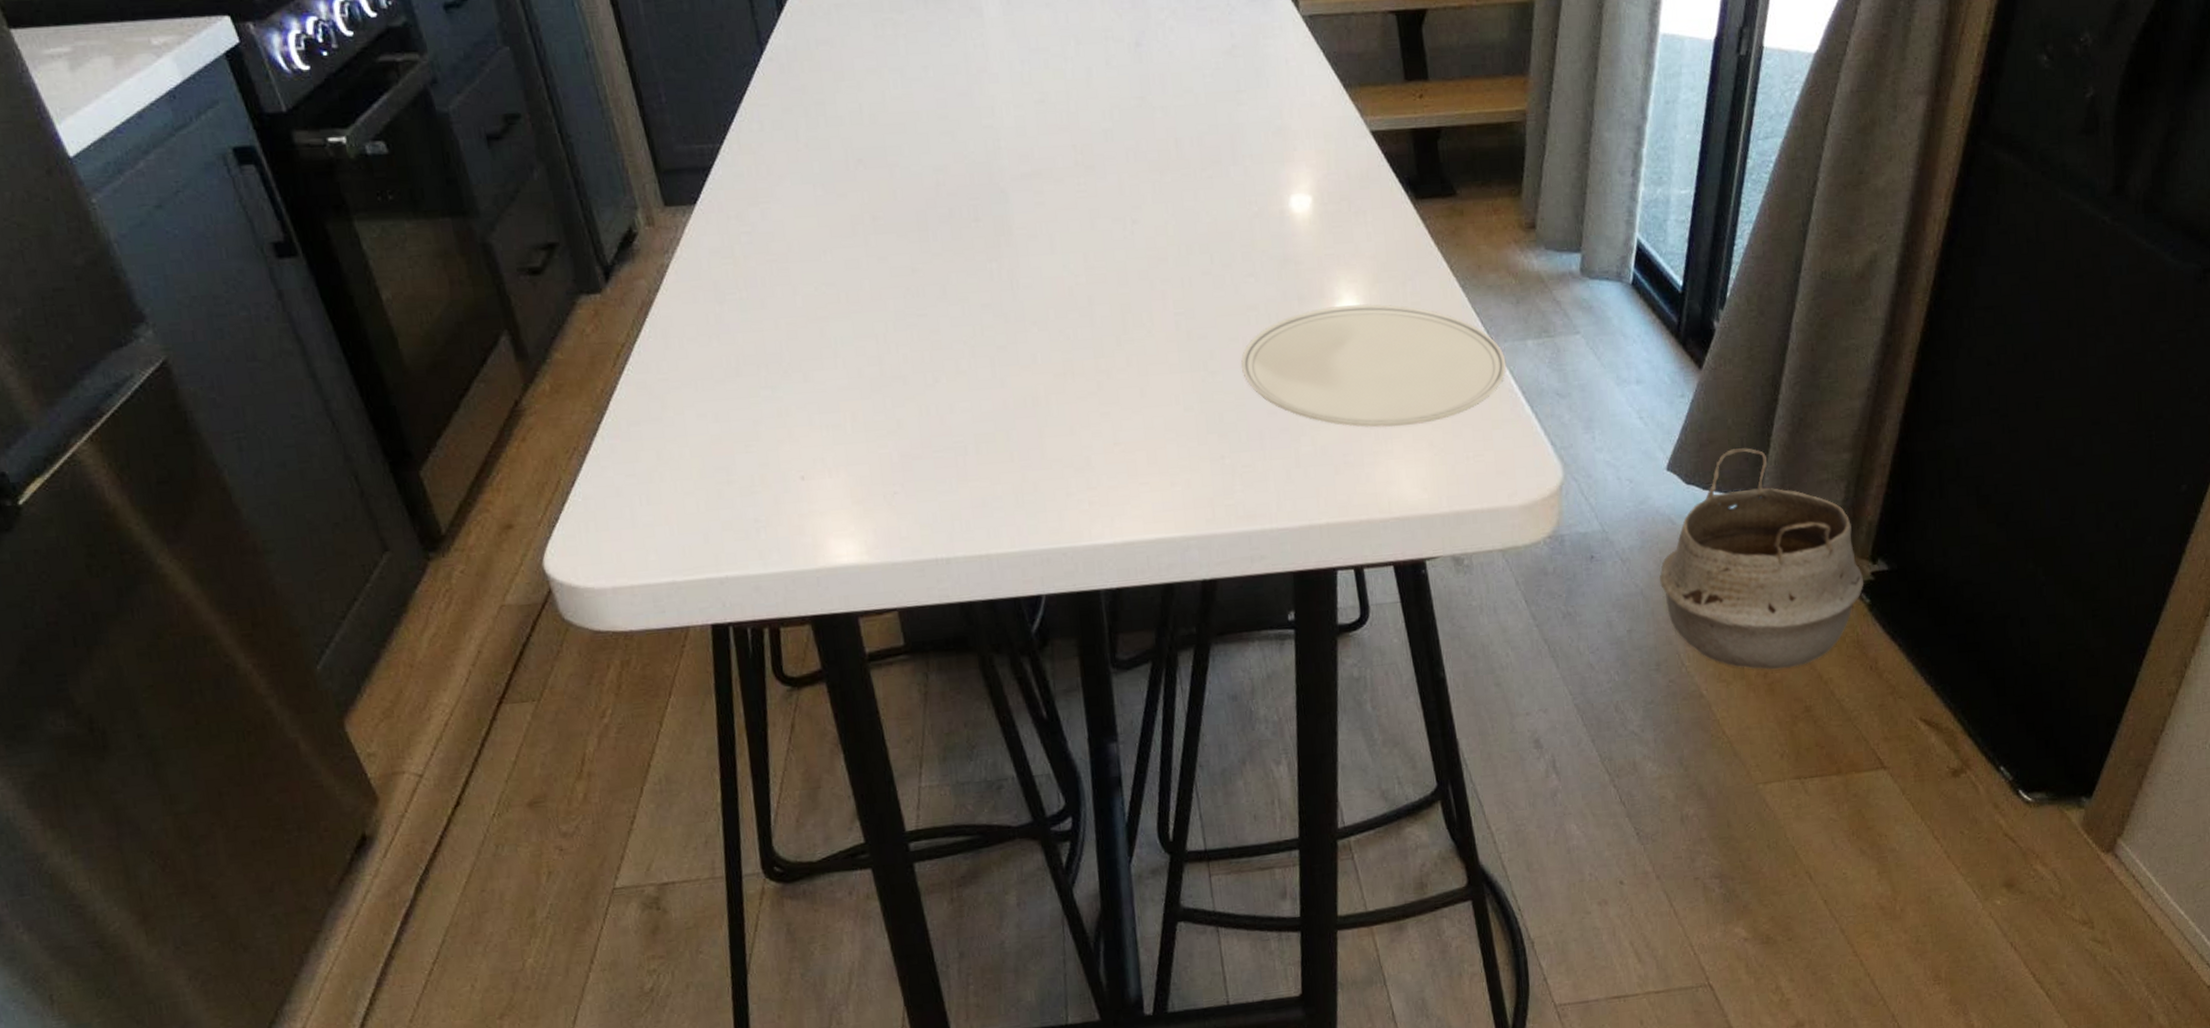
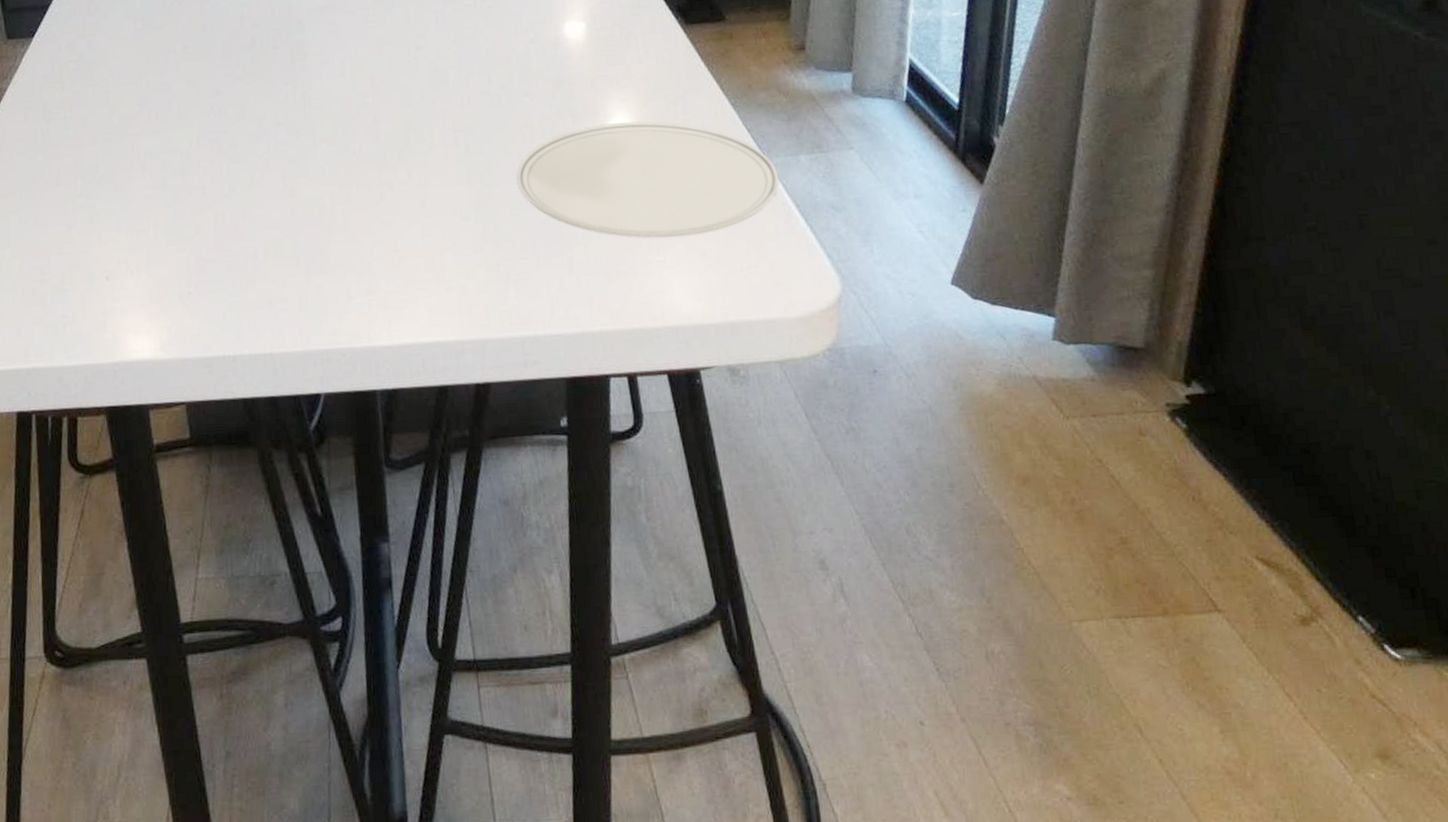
woven basket: present [1660,448,1864,670] -> none [949,263,1179,497]

